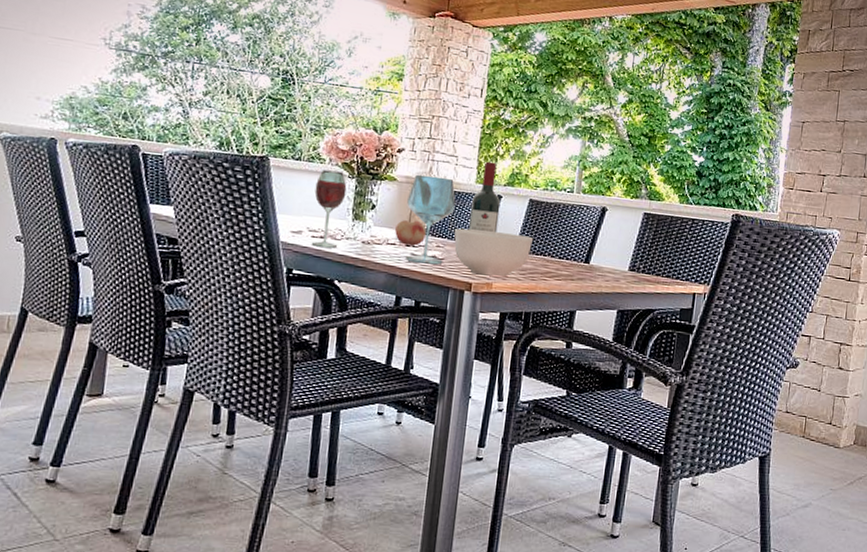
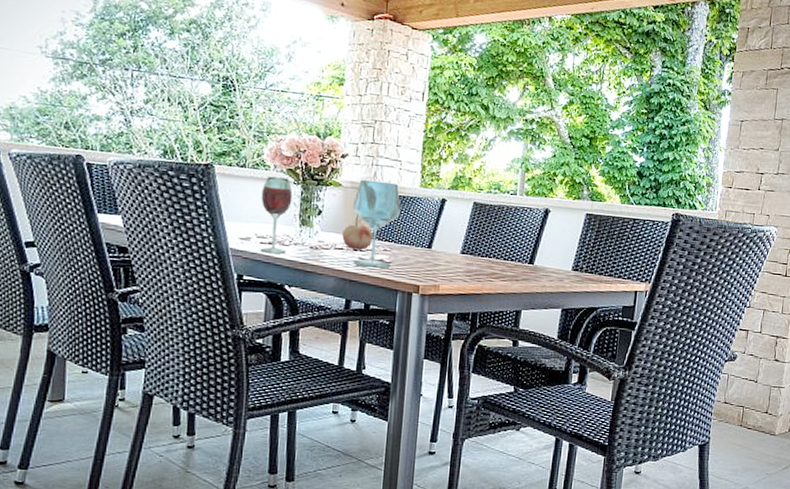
bowl: present [454,228,533,277] -> none [400,232,478,279]
wine bottle: present [469,161,501,233] -> none [415,165,445,236]

